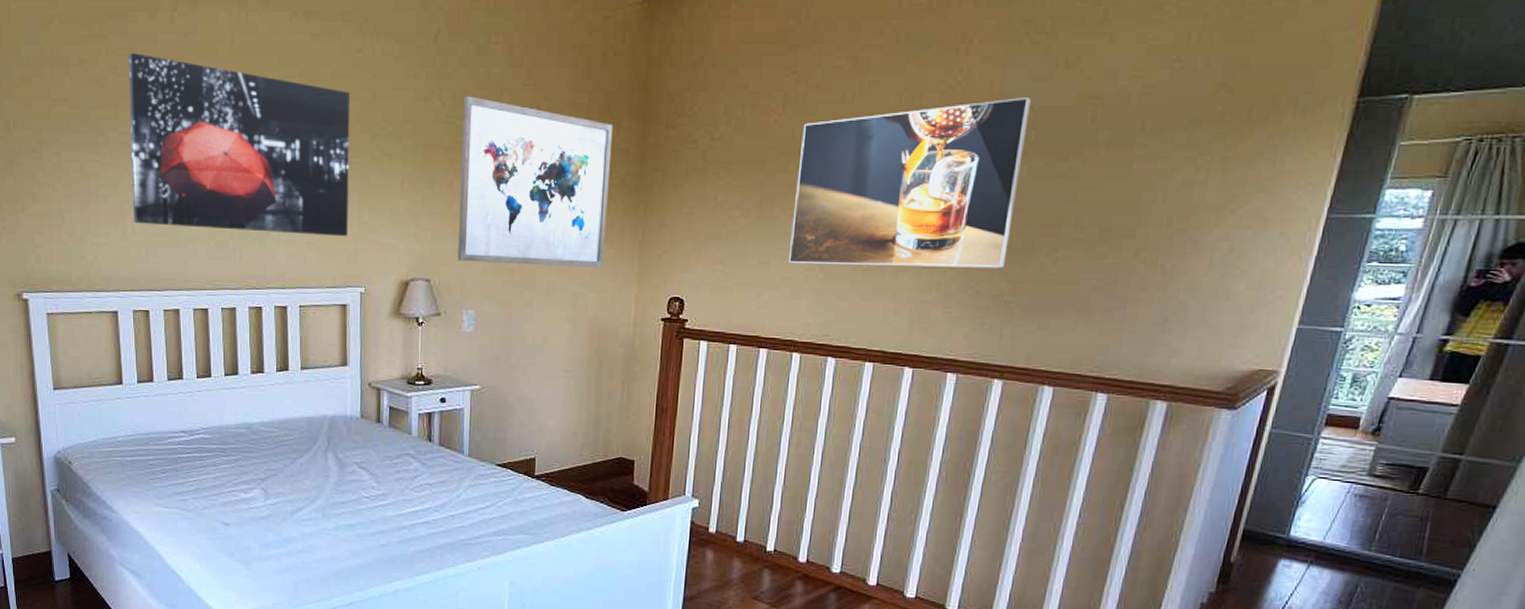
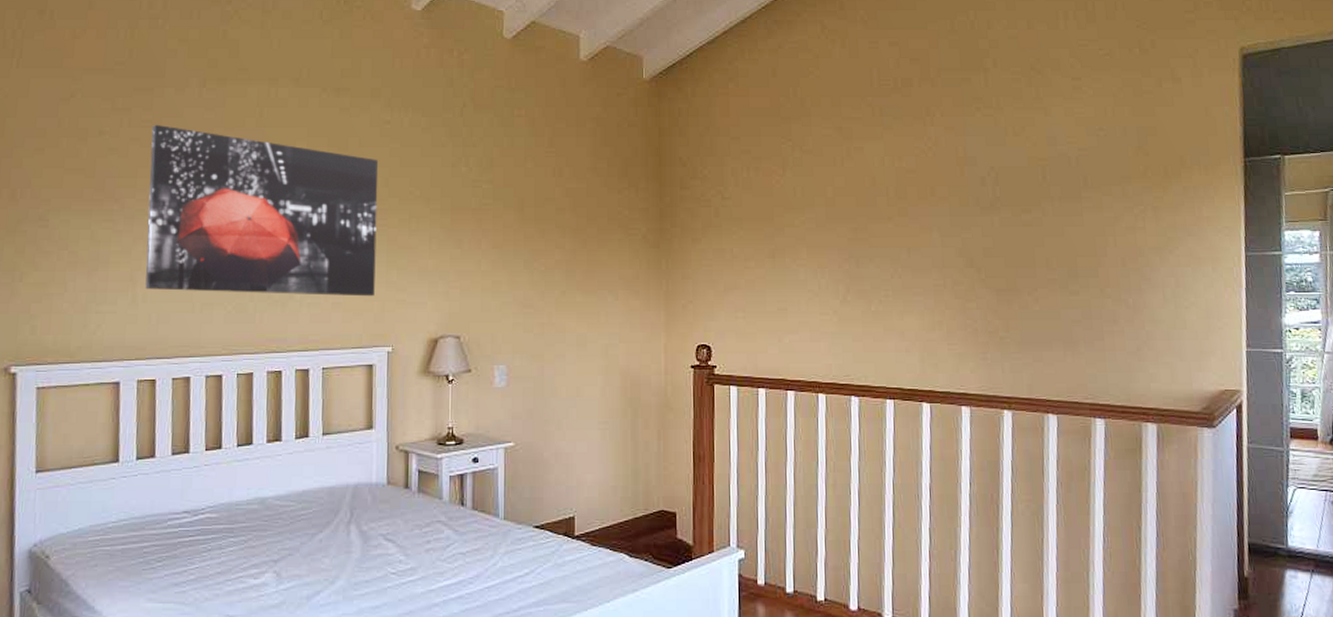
wall art: present [457,96,613,268] -> none [487,162,632,319]
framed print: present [789,98,1031,268] -> none [803,160,995,309]

